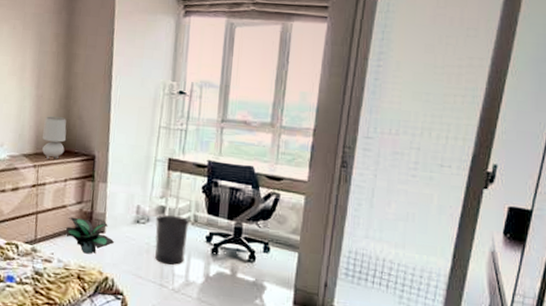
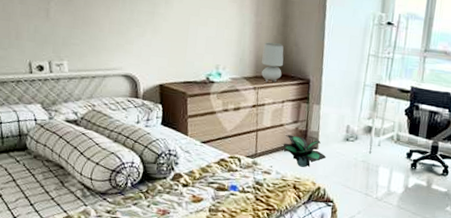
waste bin: present [155,215,190,265] -> none [362,134,393,177]

